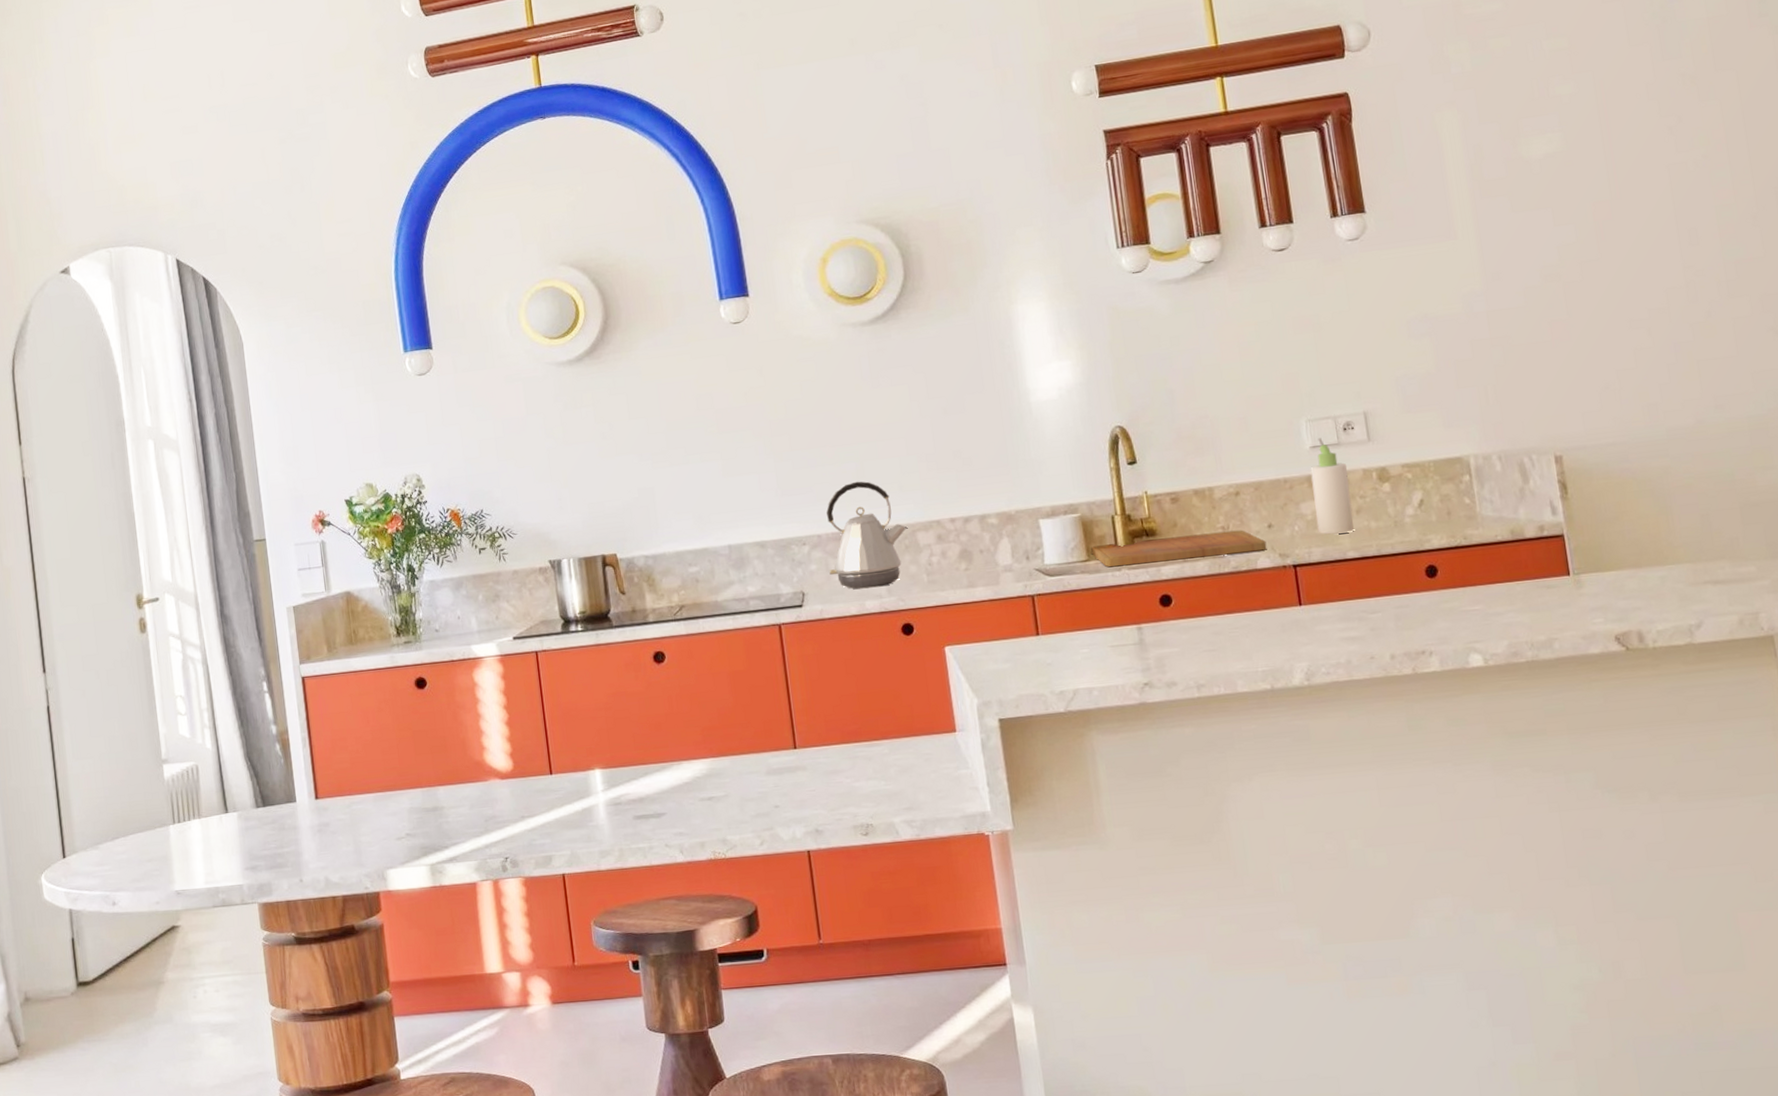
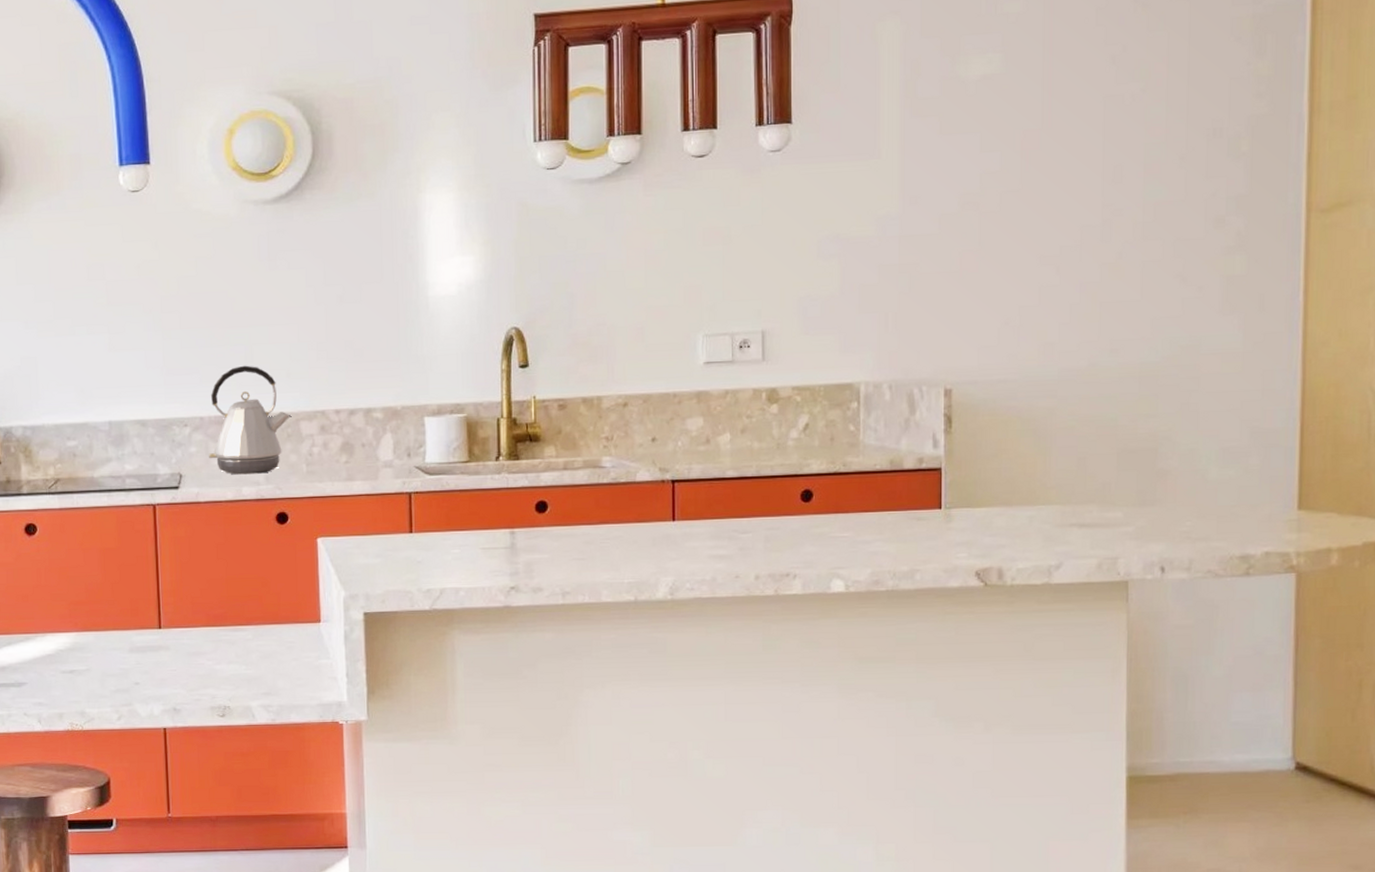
cutting board: present [1091,529,1267,568] -> none [473,441,648,470]
bottle: present [1310,438,1354,535] -> none [700,354,737,452]

